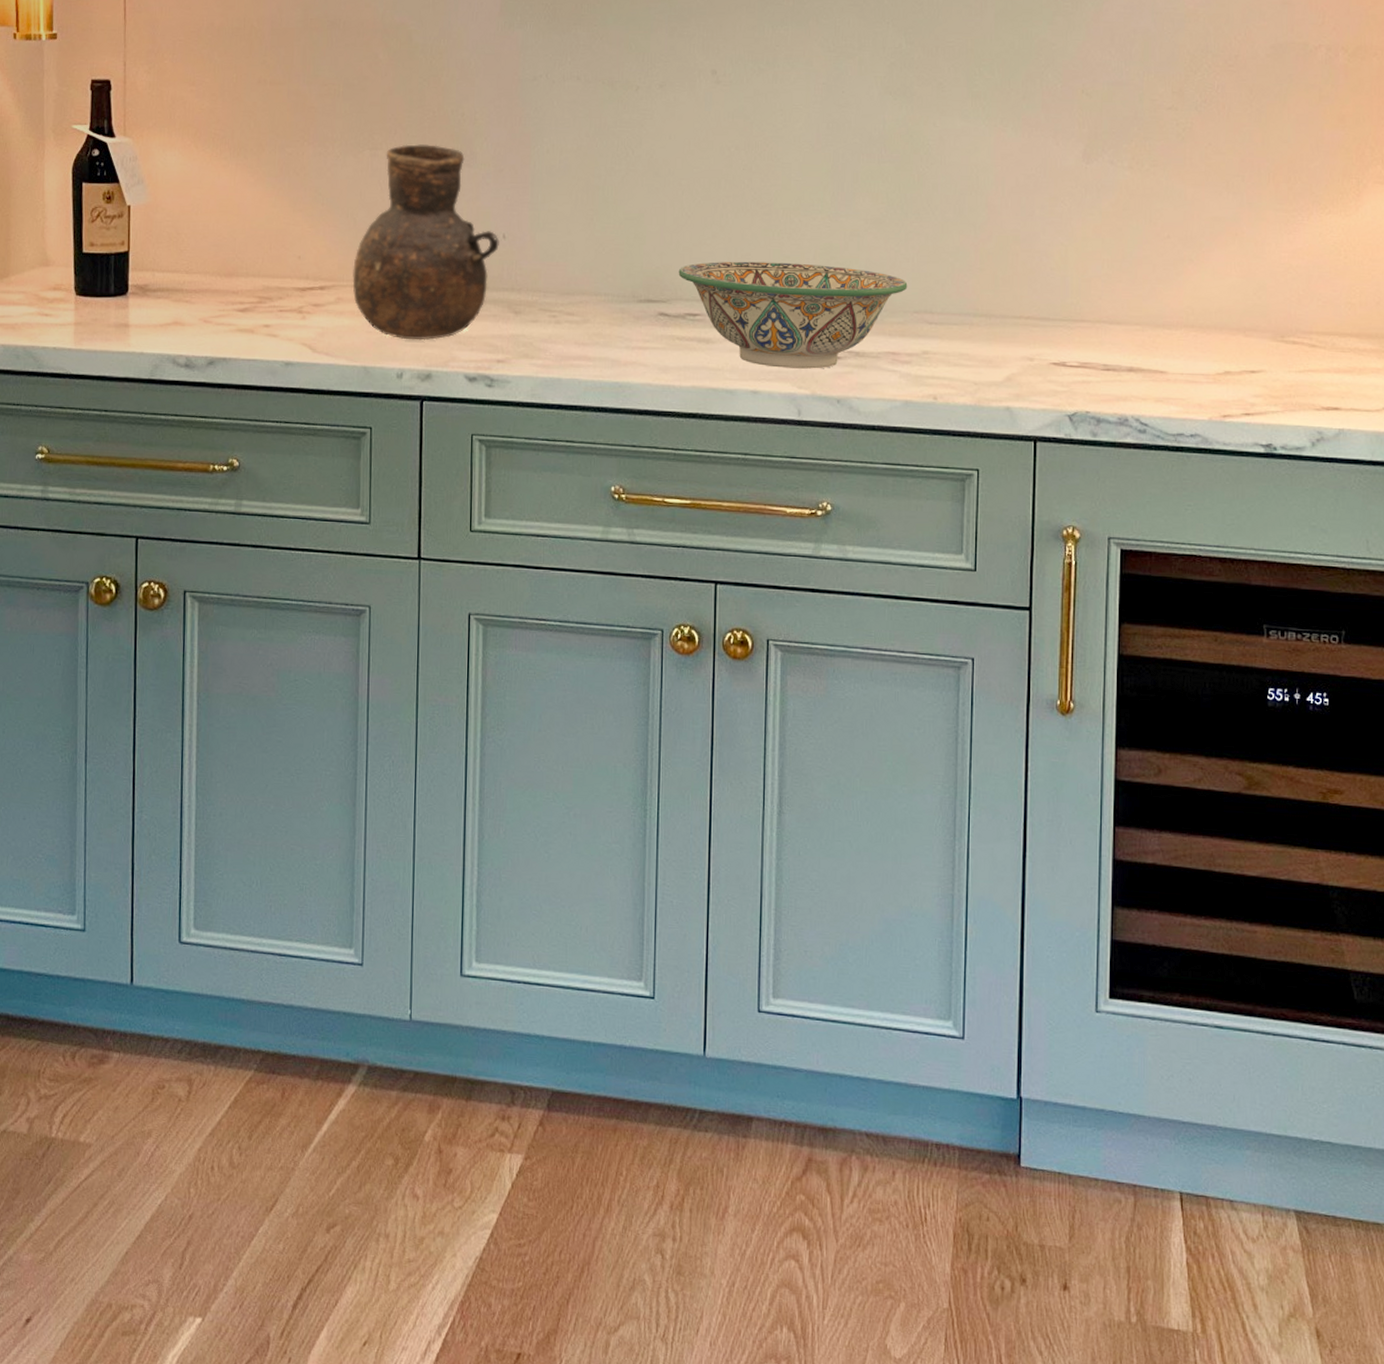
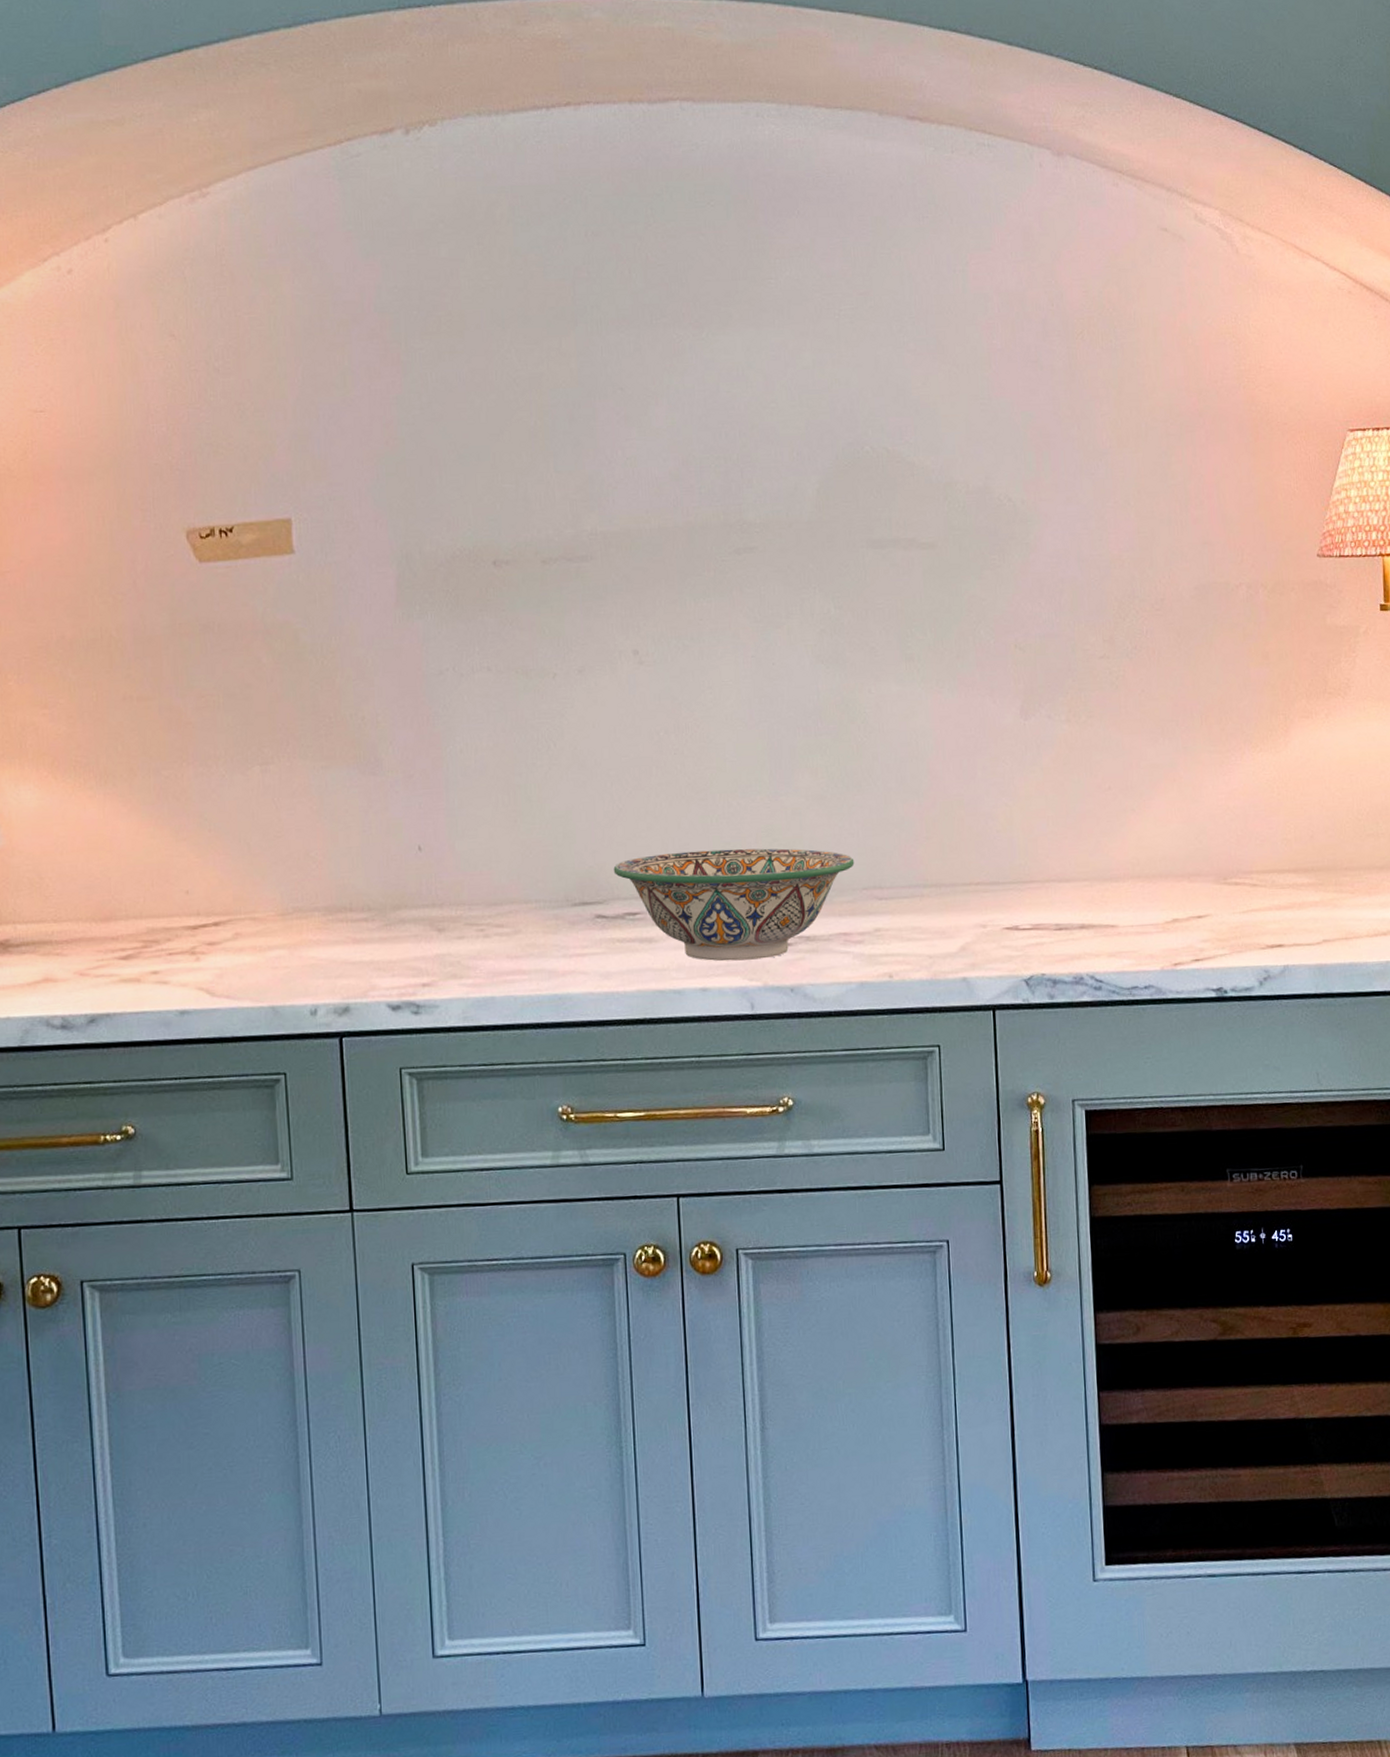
vase: present [352,144,499,341] -> none [250,754,415,972]

